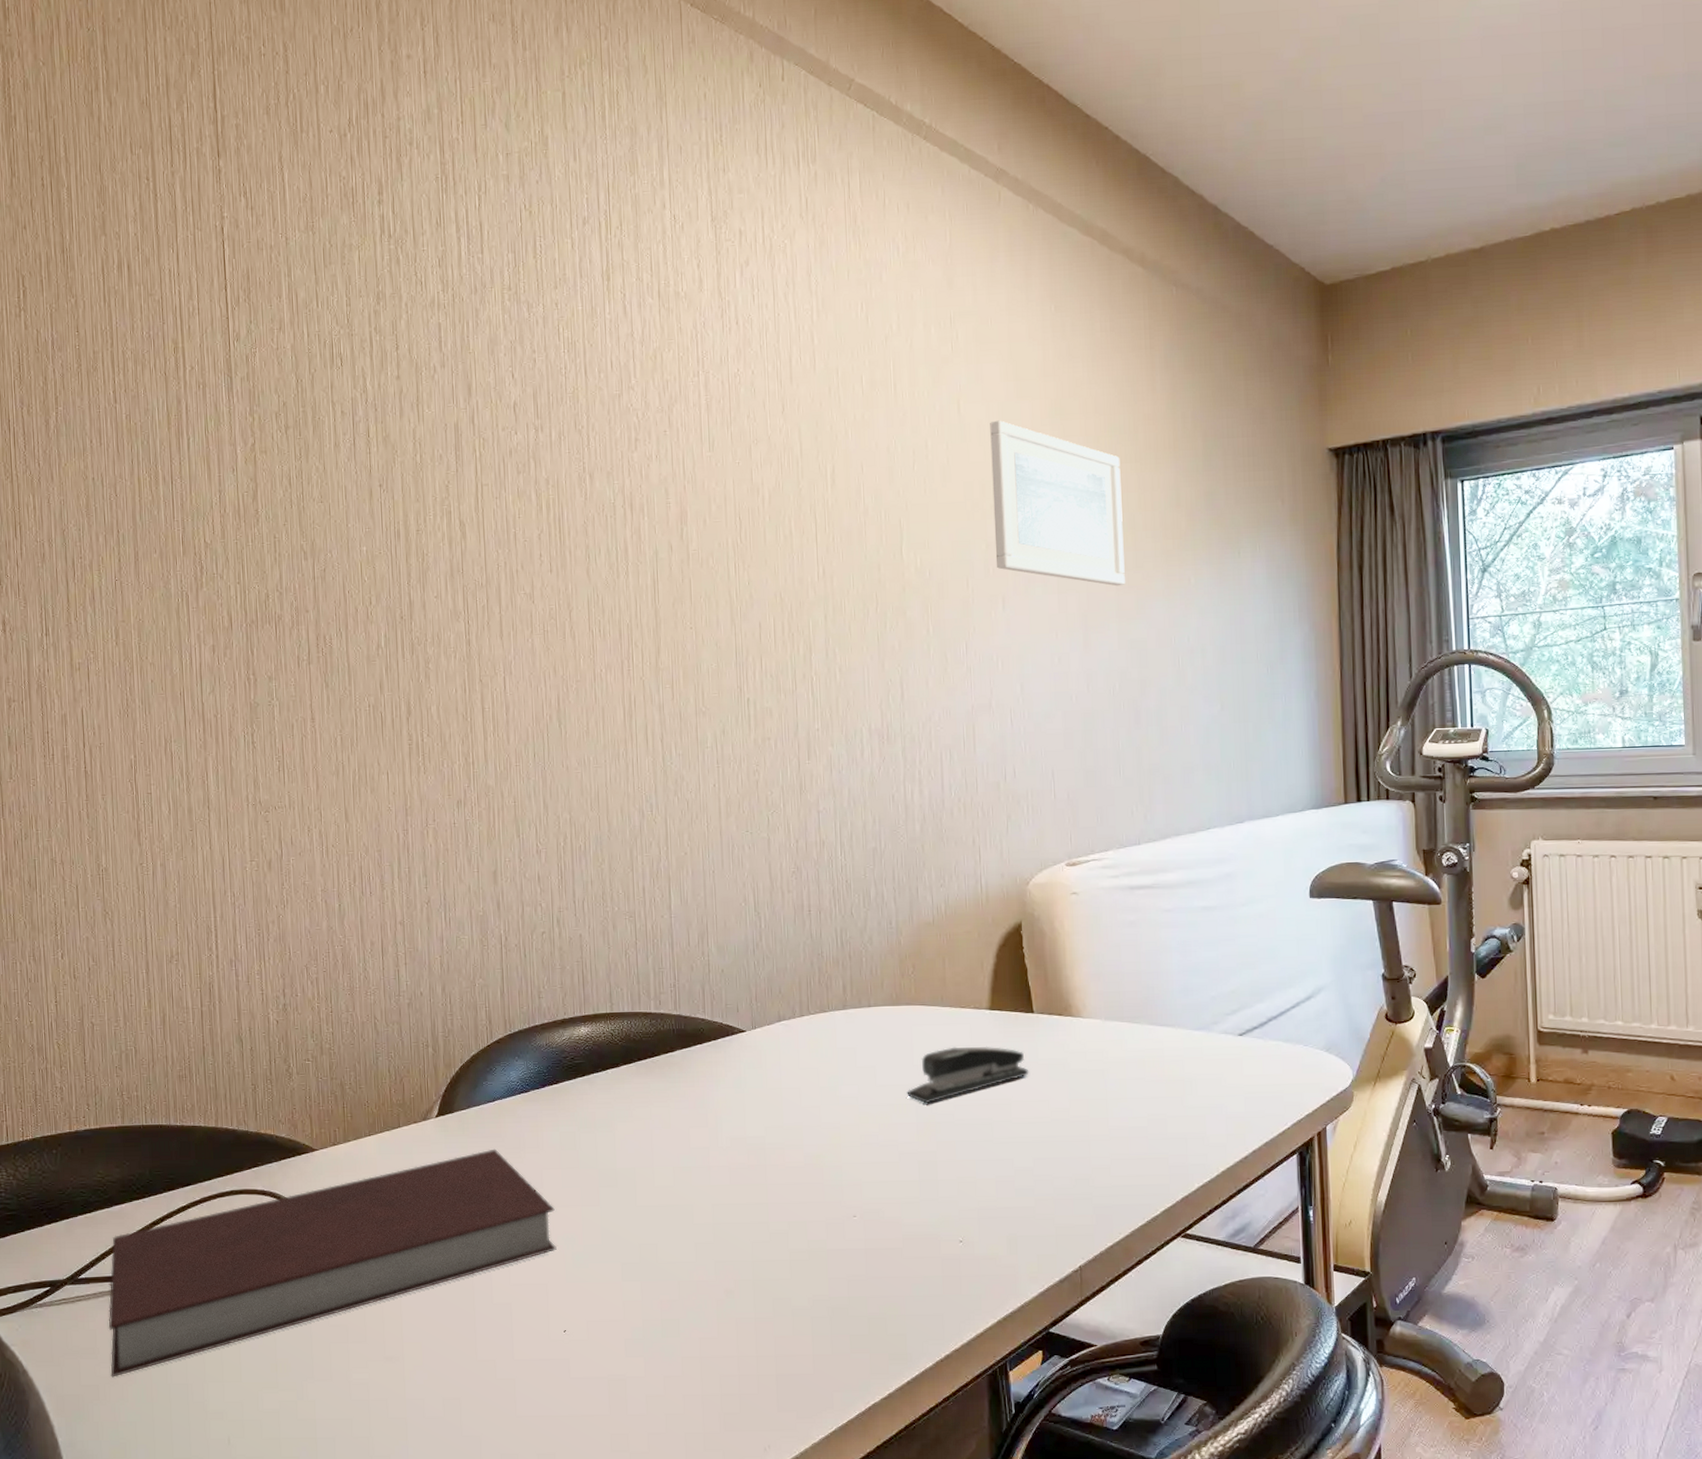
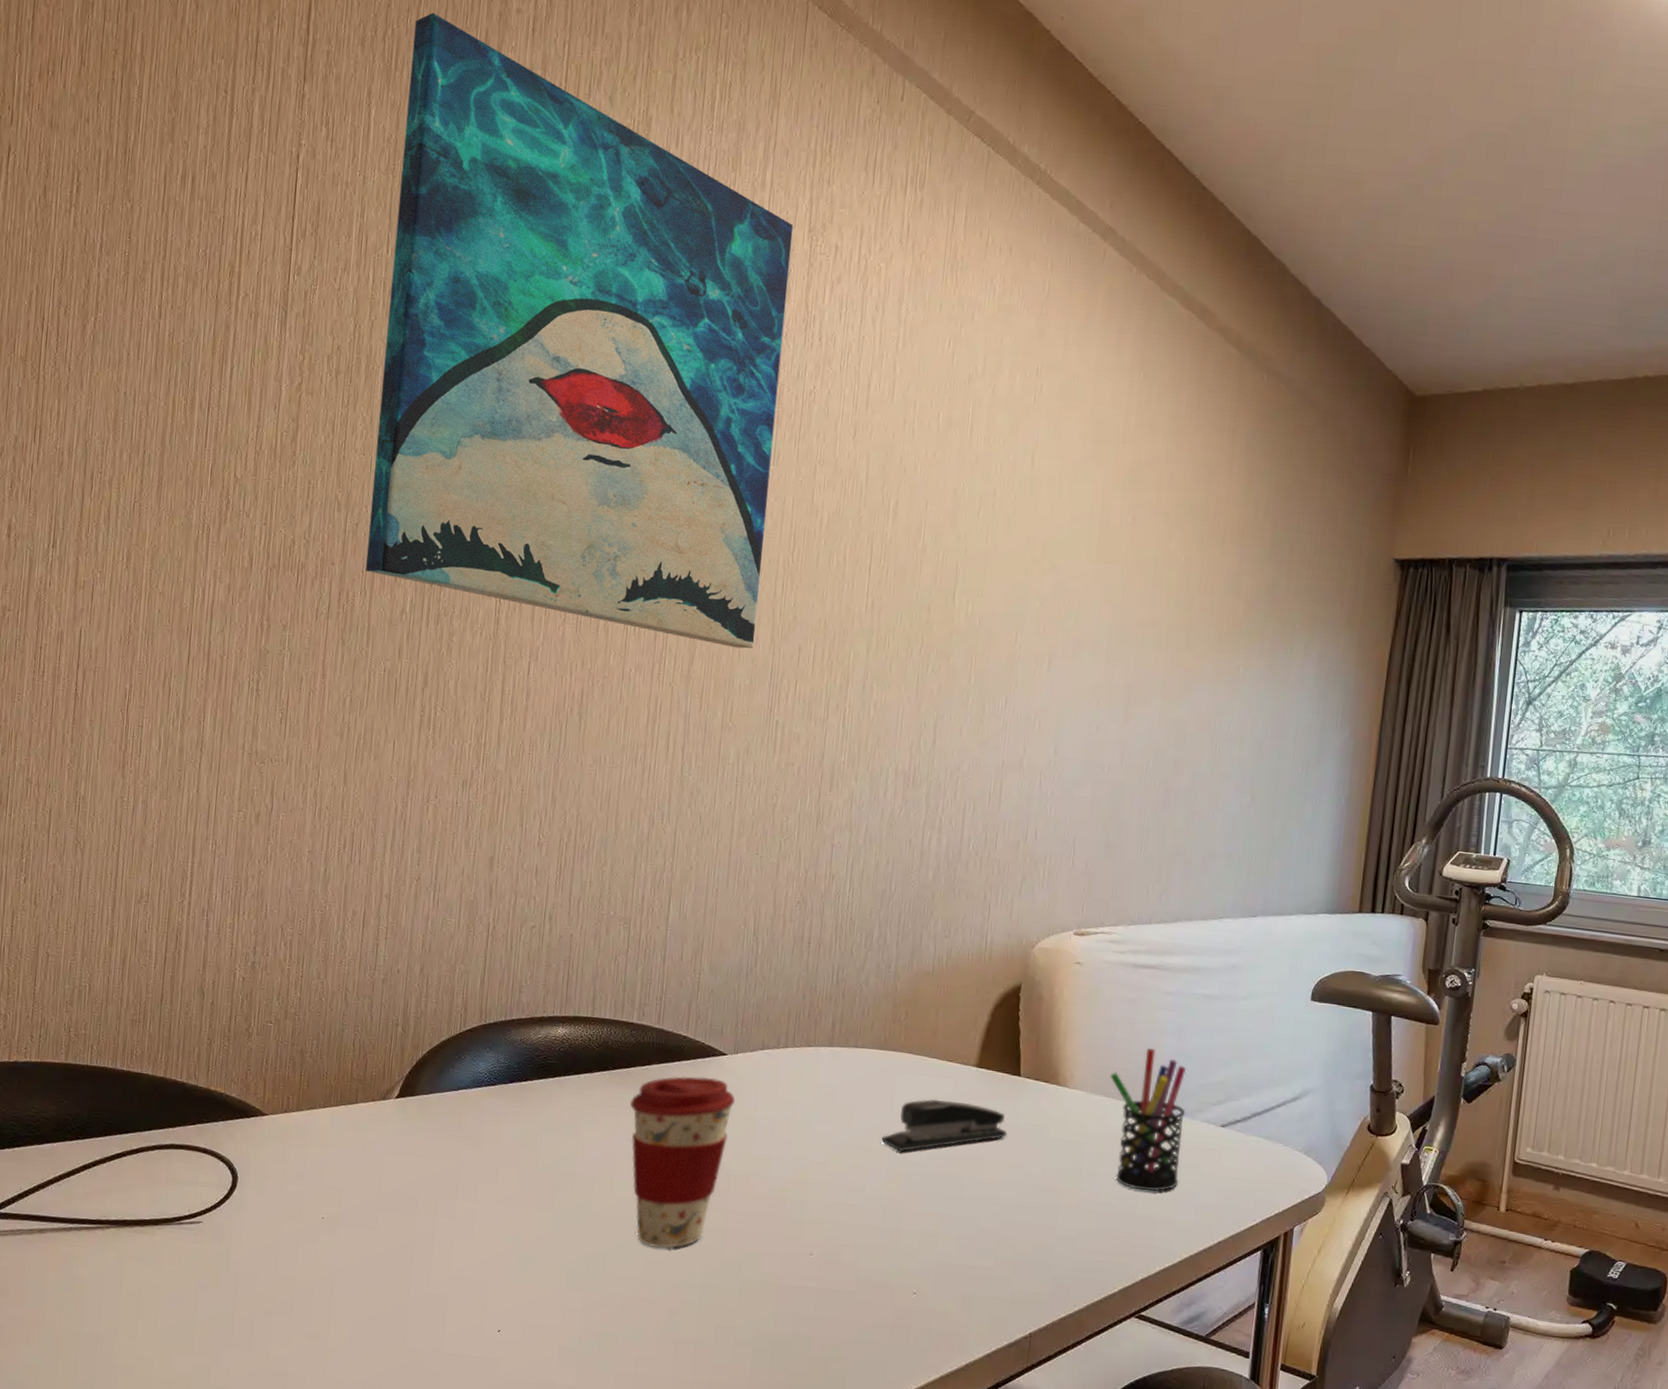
notebook: present [108,1149,557,1377] -> none [18,1138,506,1318]
wall art: none [314,72,716,634] -> present [366,12,794,649]
coffee cup: none [660,1055,760,1230] -> present [630,1076,736,1249]
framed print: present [990,420,1125,586] -> none [1047,479,1187,664]
pen holder: none [1122,968,1205,1110] -> present [1110,1048,1186,1191]

